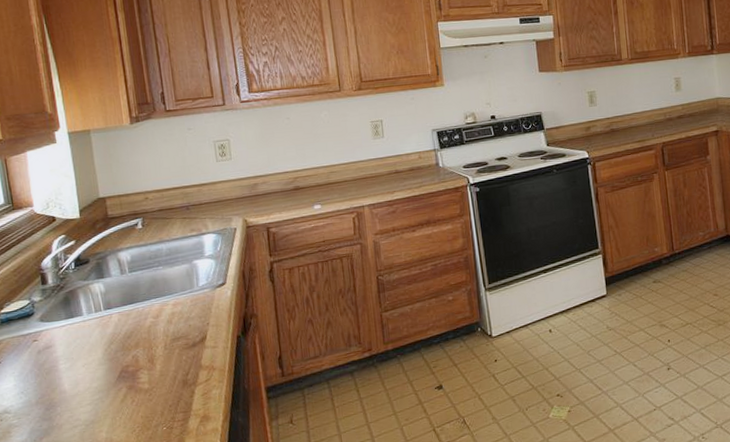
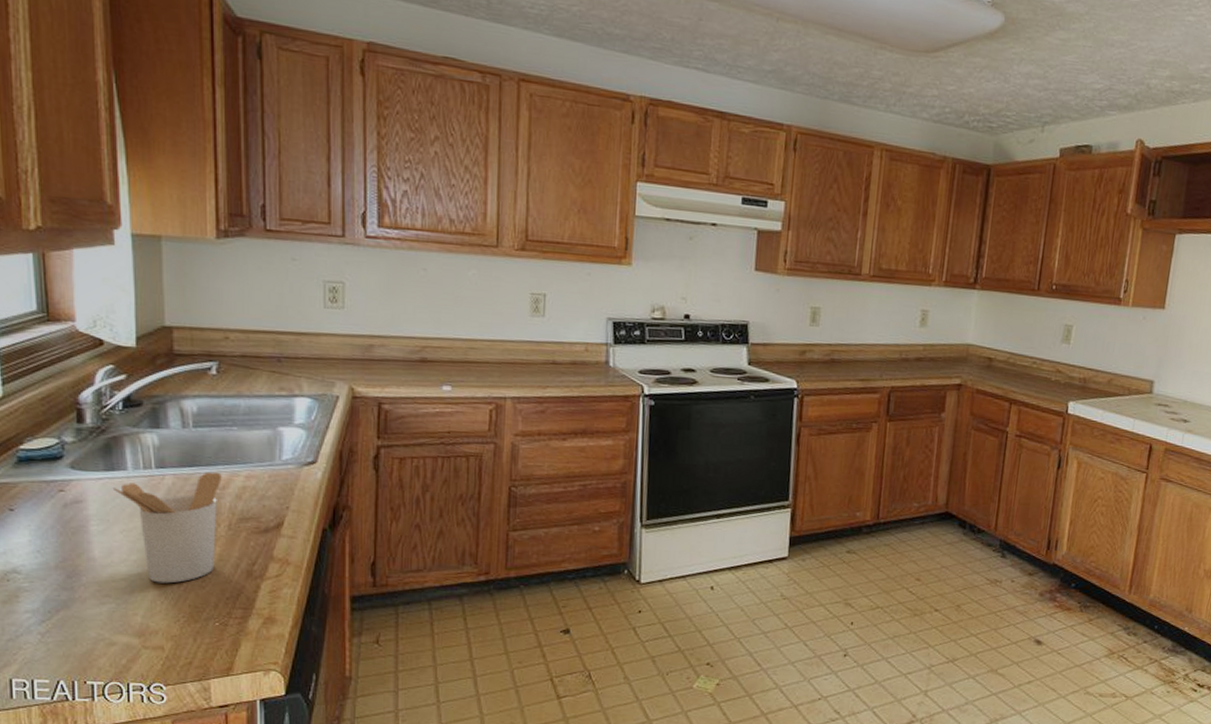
utensil holder: none [73,305,158,403] -> present [112,471,222,584]

